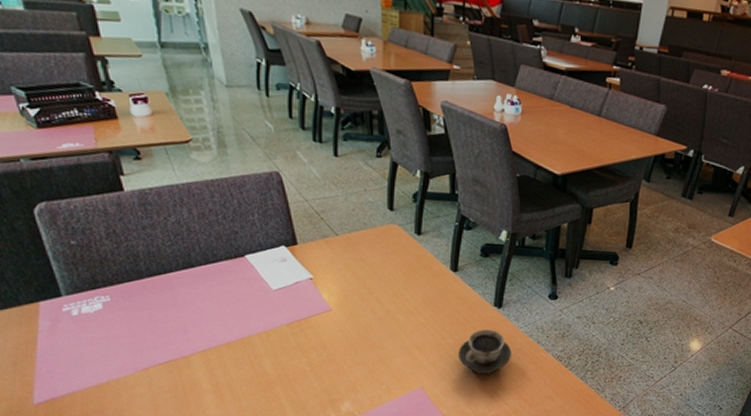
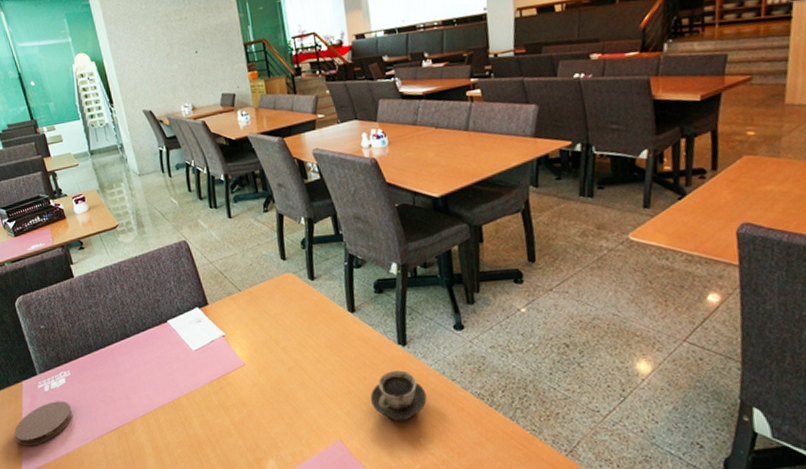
coaster: none [24,327,109,374] -> present [14,401,72,447]

